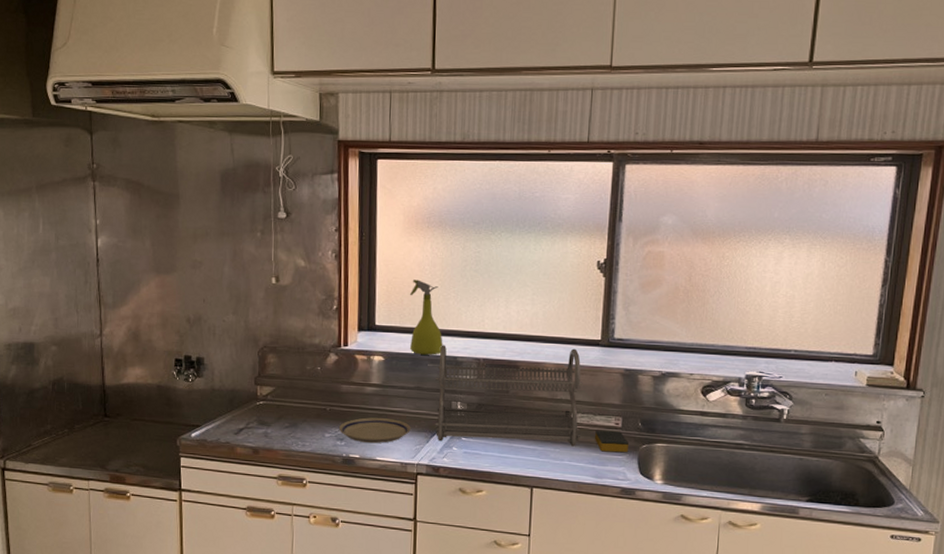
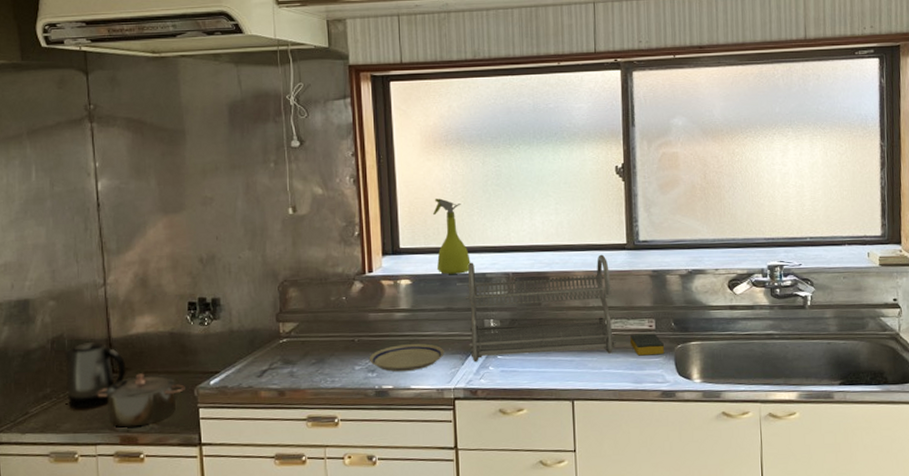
kettle: none [64,386,117,447] -> present [65,341,126,410]
cooking pot: none [90,420,169,469] -> present [96,373,185,428]

